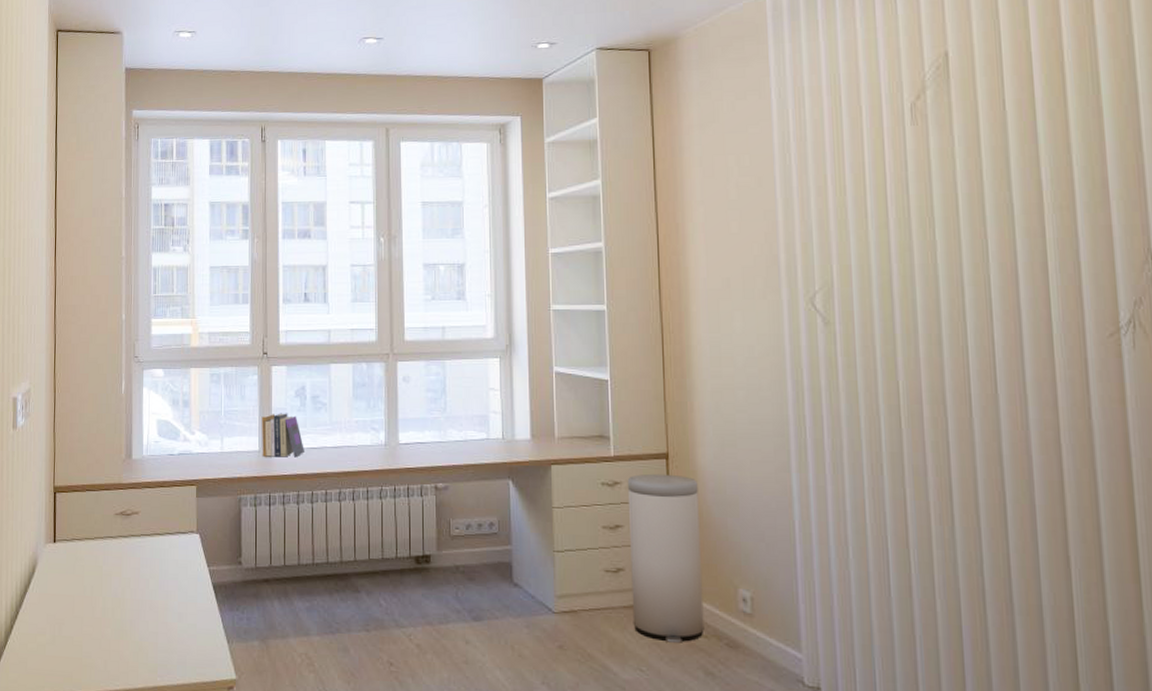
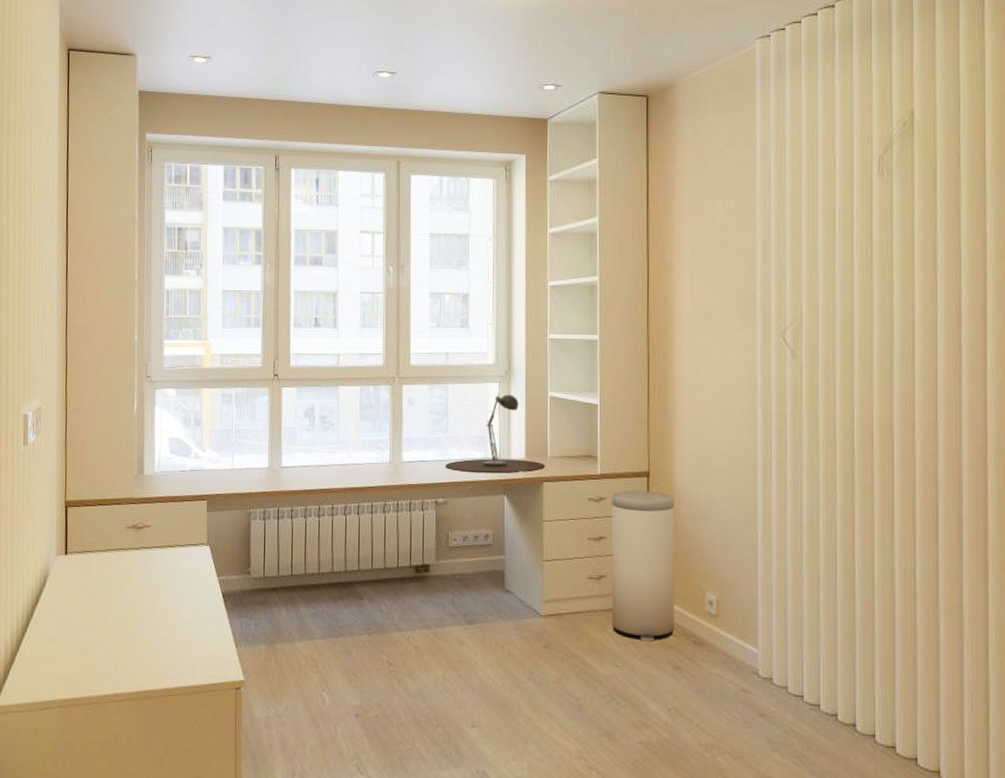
books: present [261,413,304,458] -> none [271,432,312,474]
desk lamp: none [444,369,552,455] -> present [445,393,545,473]

